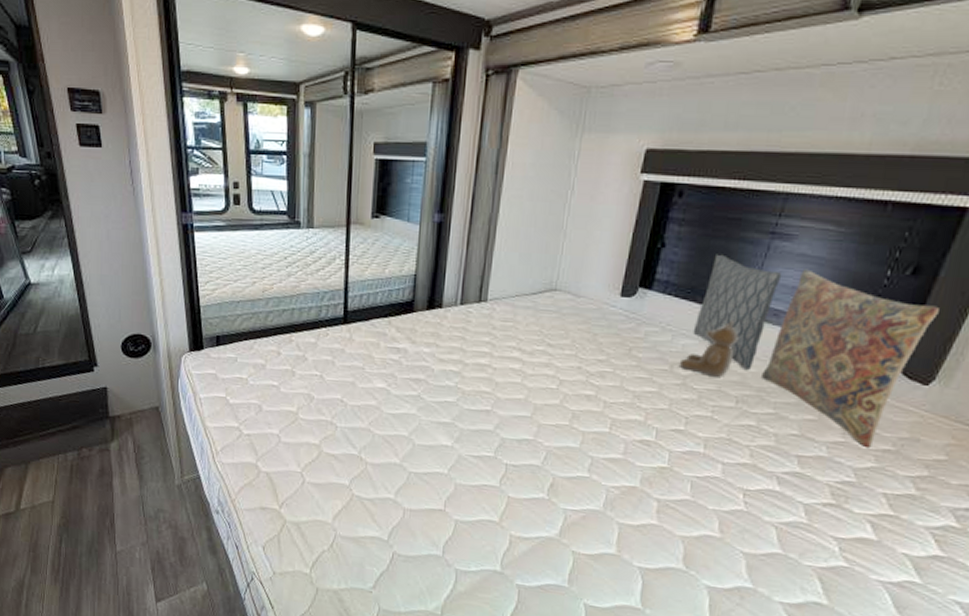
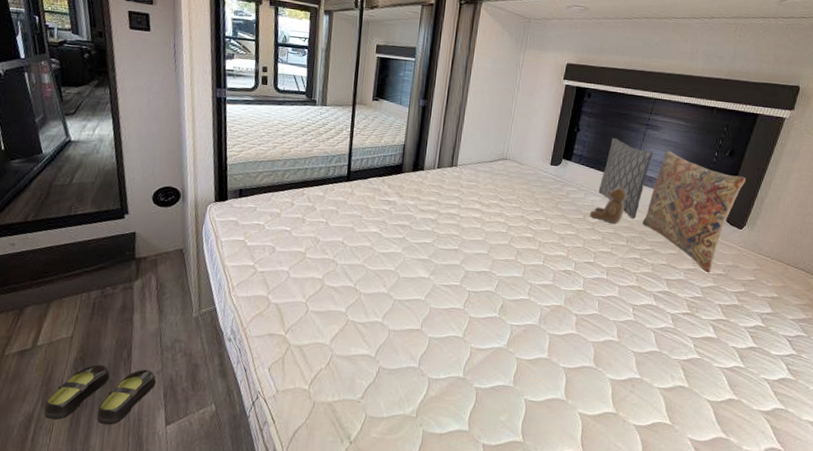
slippers: none [34,532,142,597] -> present [44,364,156,425]

